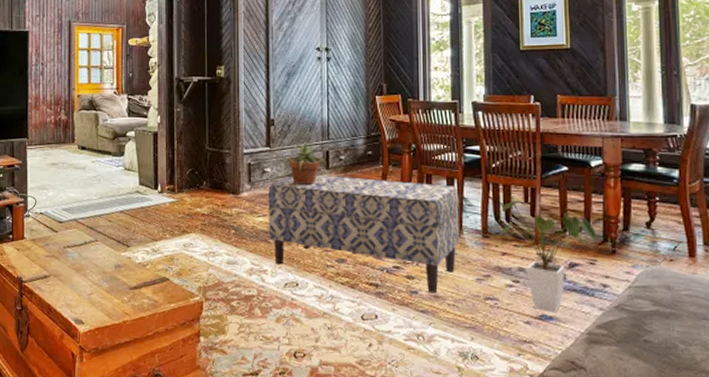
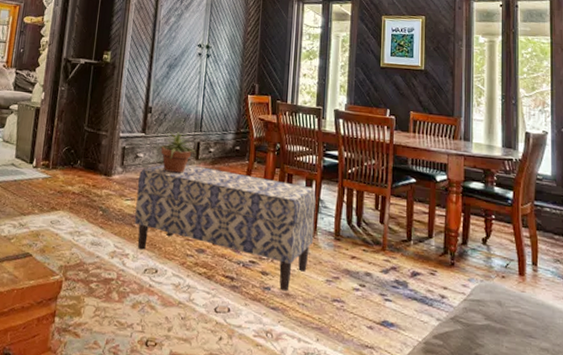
house plant: present [499,199,598,313] -> none [350,205,439,320]

